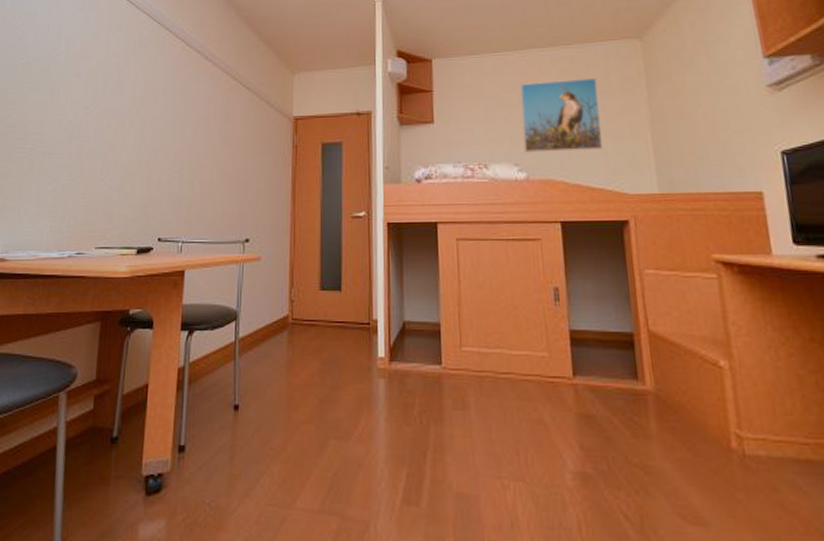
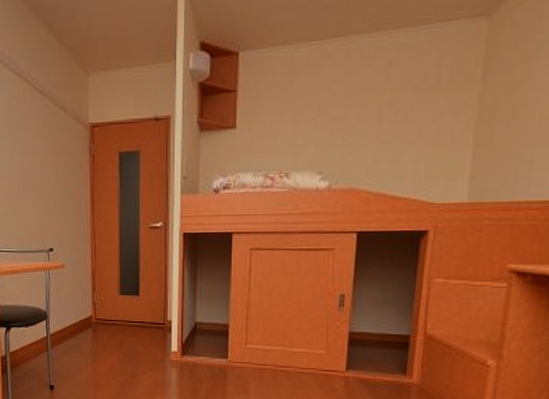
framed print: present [520,77,603,153] -> none [329,69,425,160]

